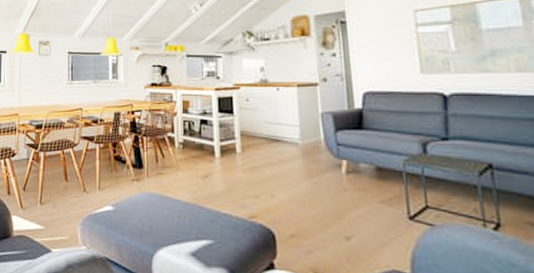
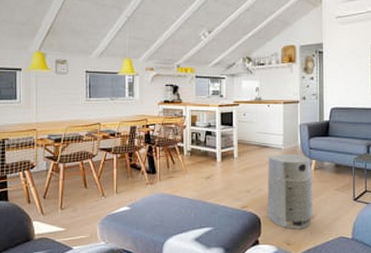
air purifier: none [281,150,349,254] -> present [267,153,313,229]

